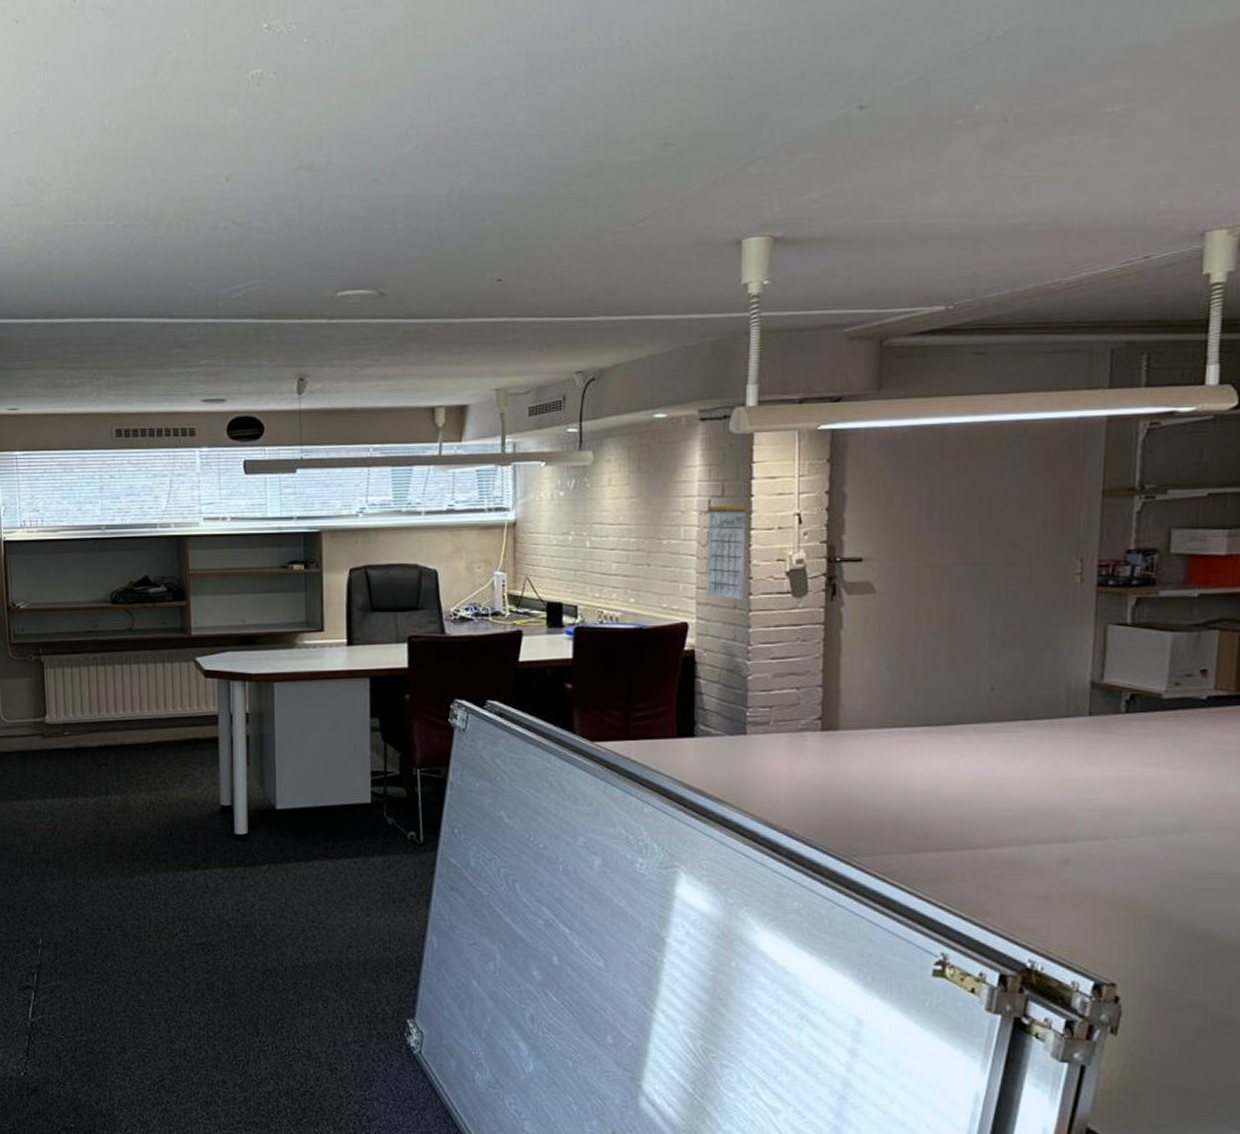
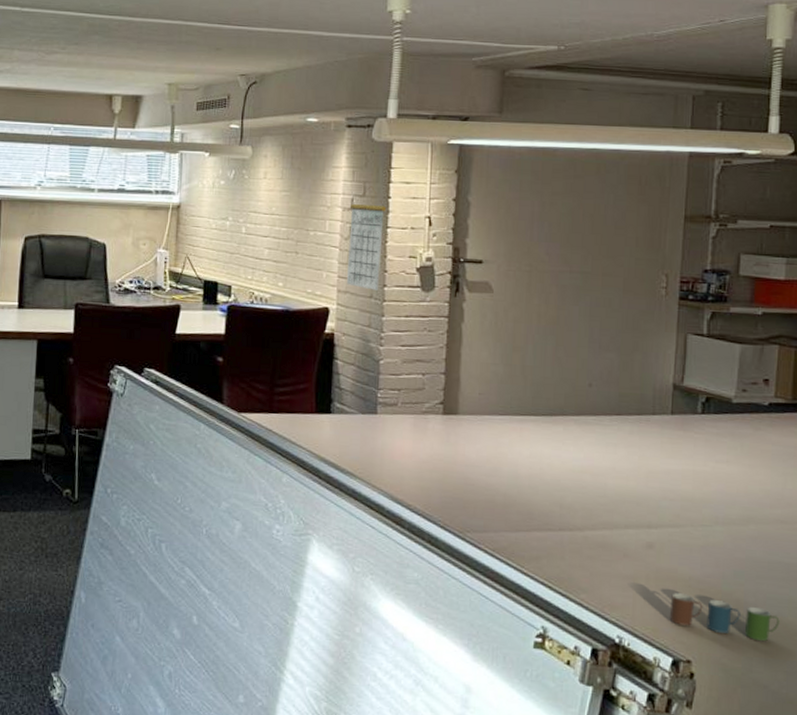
cup: none [1089,911,1221,961] -> present [669,593,780,642]

